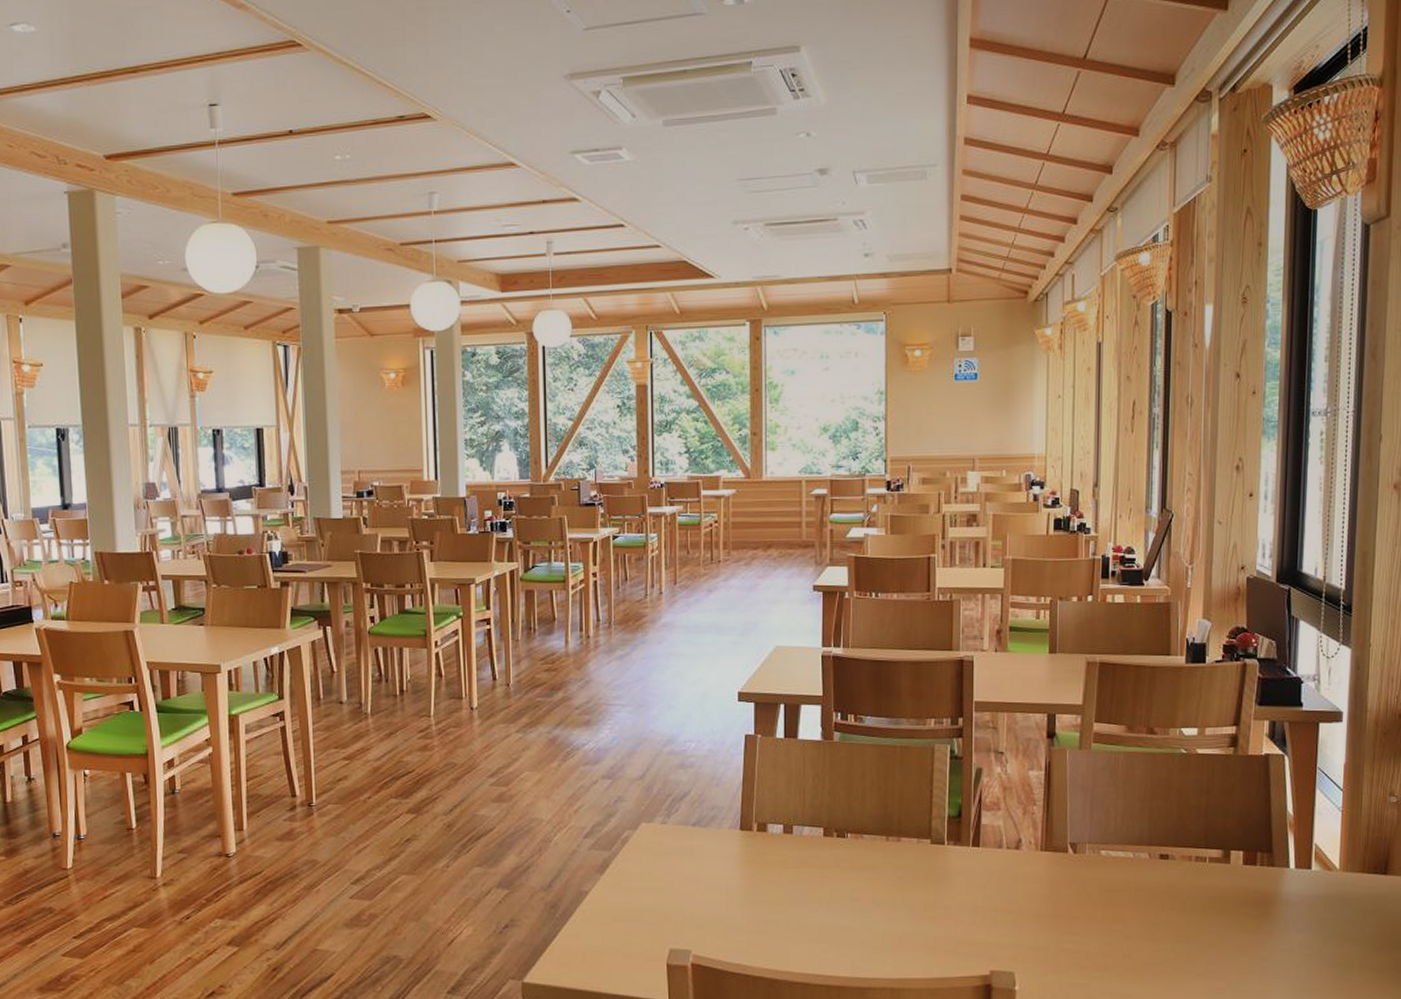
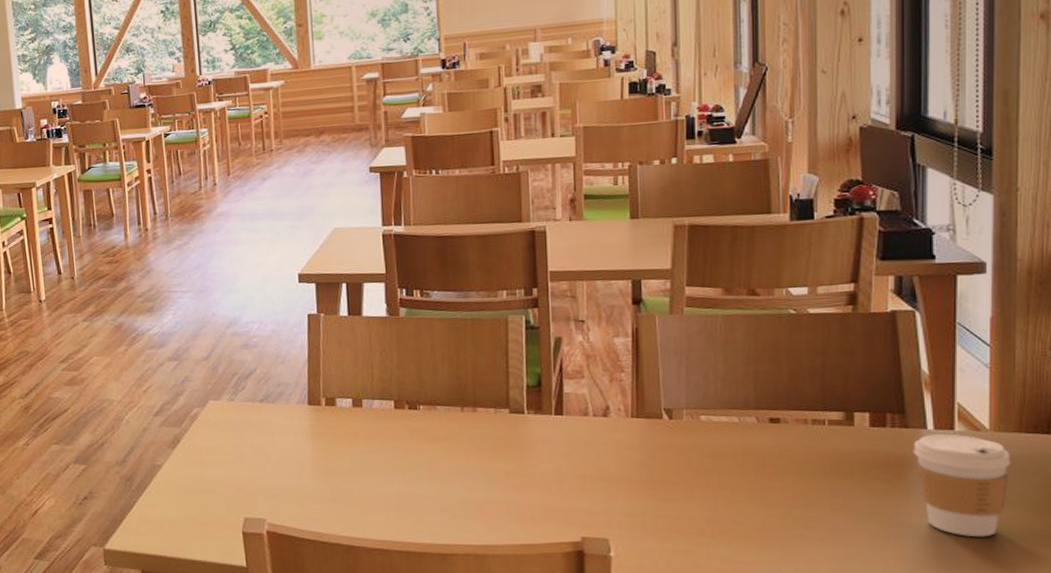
coffee cup: none [1277,873,1355,972] -> present [913,434,1011,537]

